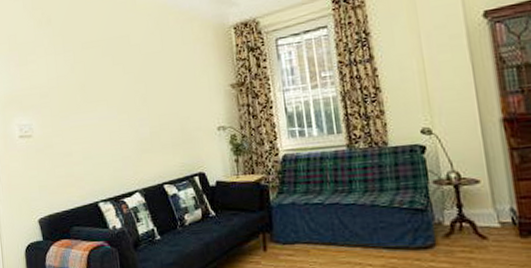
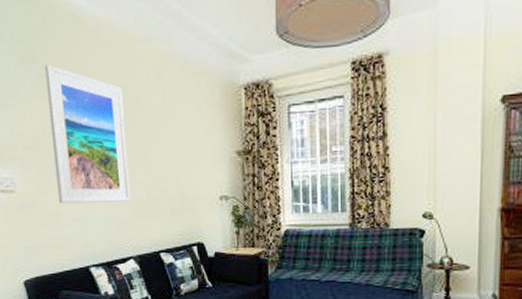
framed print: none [59,24,135,145] -> present [44,64,130,204]

